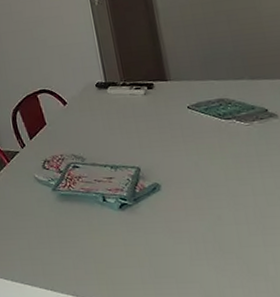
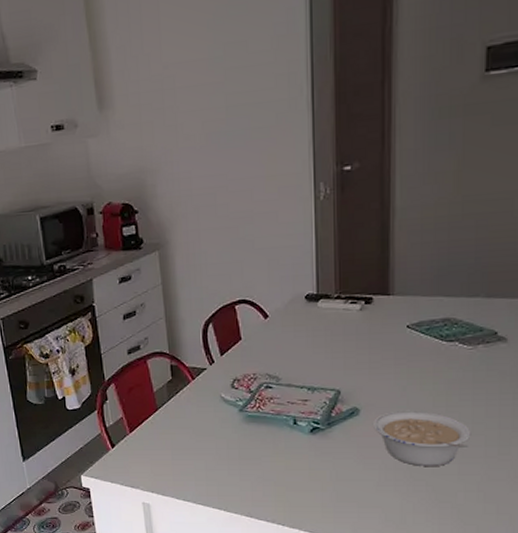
legume: none [175,184,267,240] -> present [373,410,471,467]

